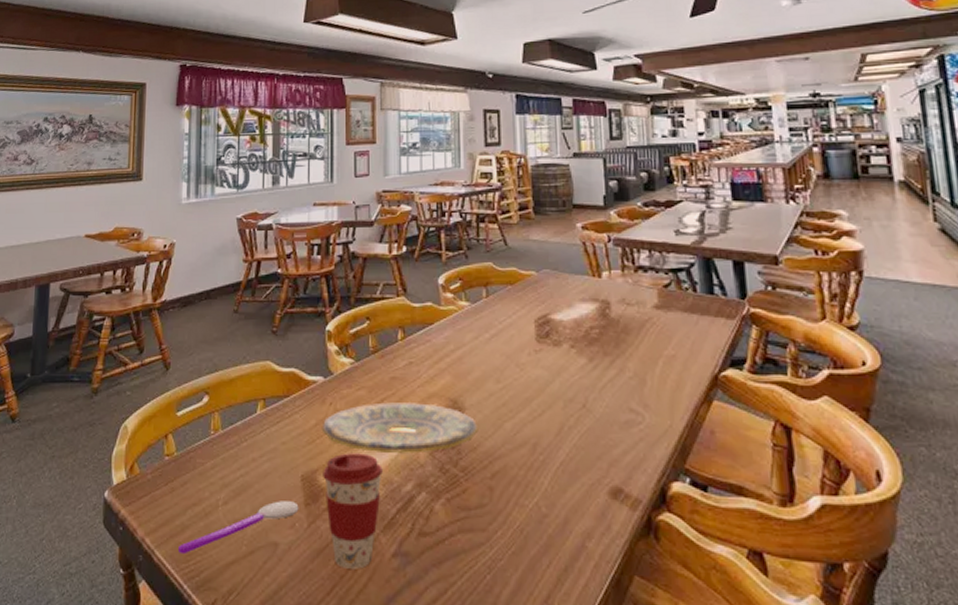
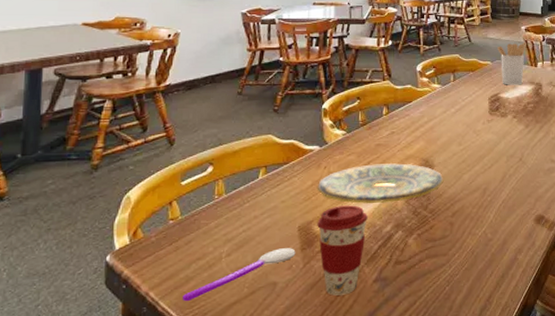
utensil holder: none [544,243,584,303] -> present [497,41,526,85]

